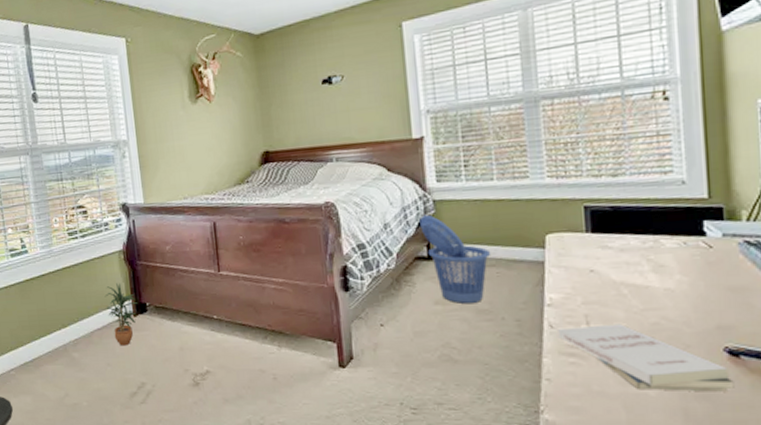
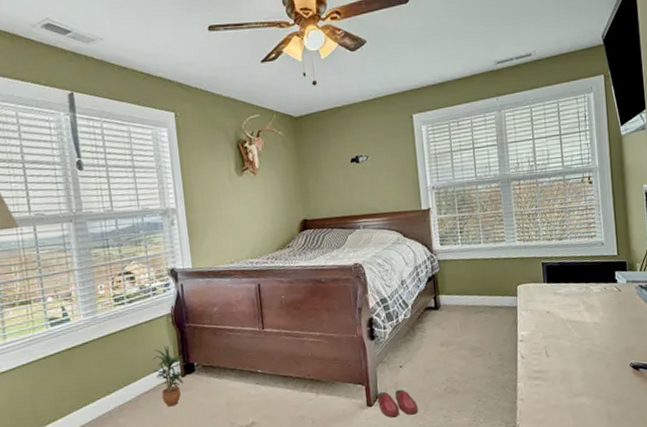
slippers: none [352,351,404,383] -> present [377,389,419,418]
laundry basket: present [419,214,491,304] -> none [428,272,481,344]
books: present [556,324,735,392] -> none [526,351,637,400]

